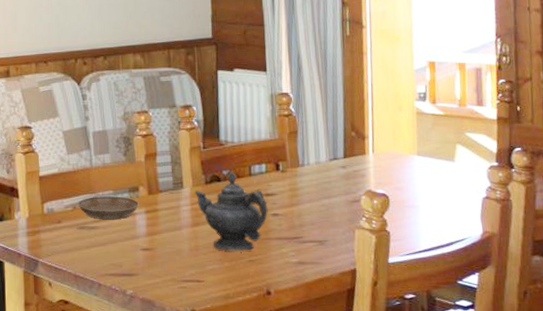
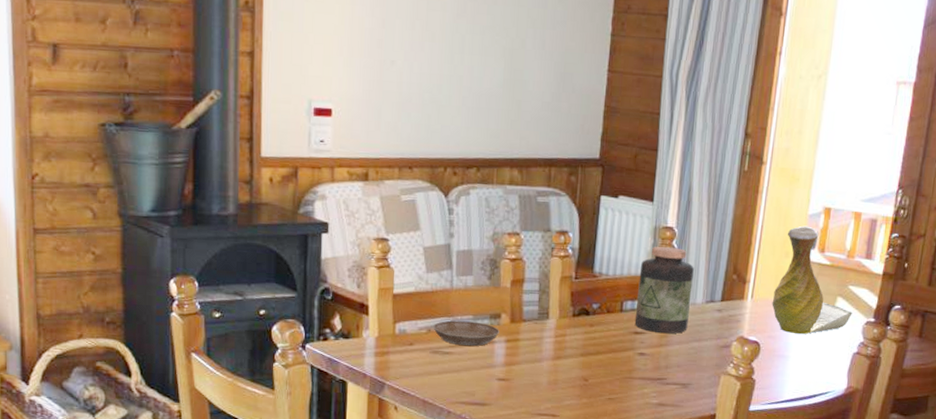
teapot: present [194,171,268,251] -> none [560,305,635,389]
jar: none [262,111,316,193] -> present [634,246,695,334]
vase: none [393,80,474,183] -> present [772,225,853,334]

